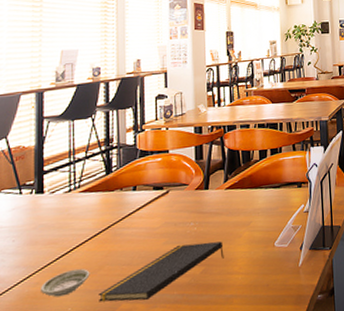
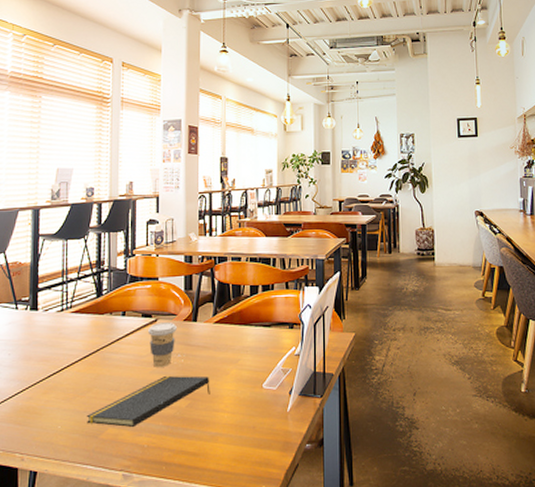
saucer: present [39,268,90,298] -> none [32,388,79,414]
coffee cup: none [160,192,189,238] -> present [148,323,177,367]

